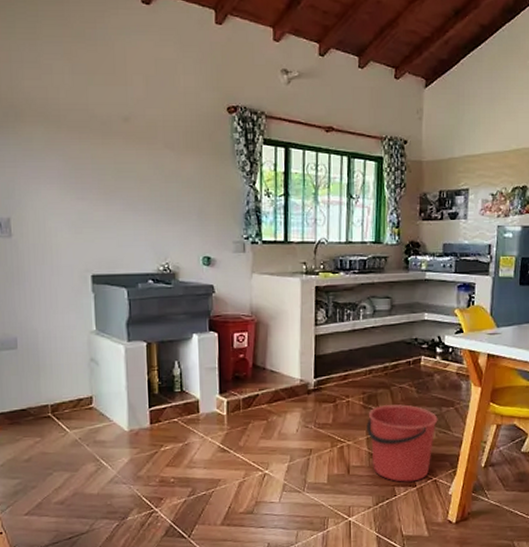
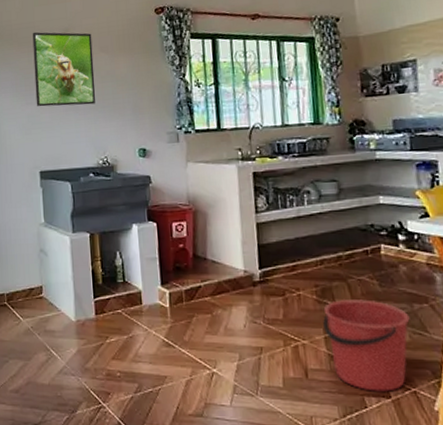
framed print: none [85,116,158,206] -> present [32,32,96,107]

